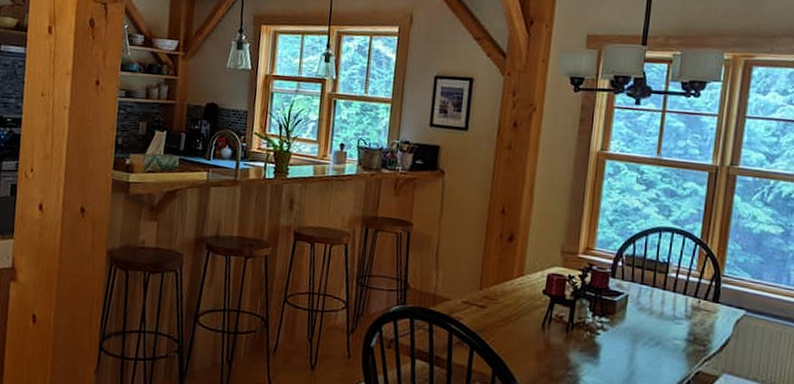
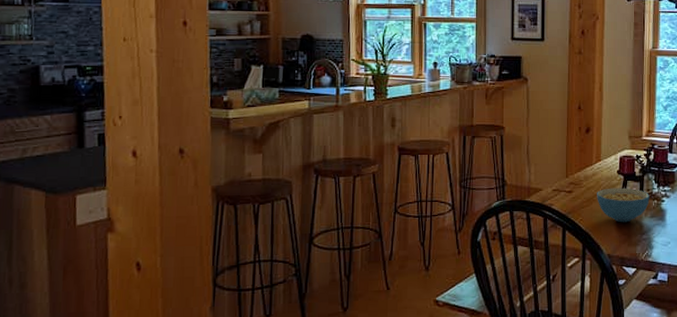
cereal bowl: none [515,309,581,353] -> present [597,188,650,223]

